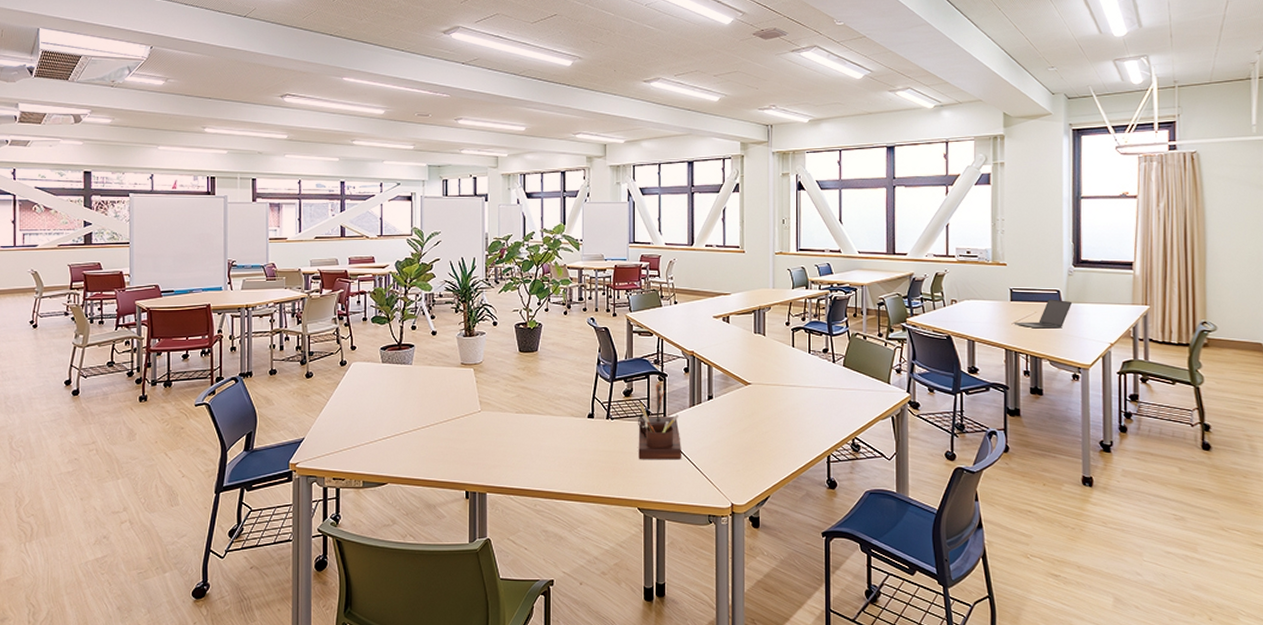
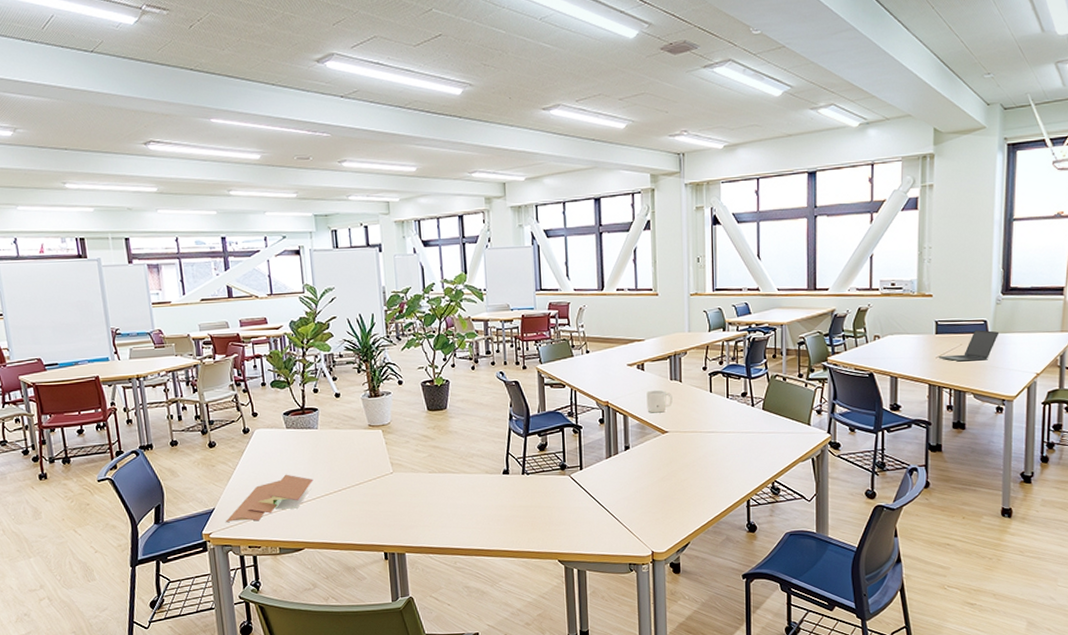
papers: none [314,407,403,453] -> present [226,474,313,523]
desk organizer: present [637,383,681,460] -> none [553,436,600,514]
mug: none [731,342,756,365] -> present [646,389,673,413]

